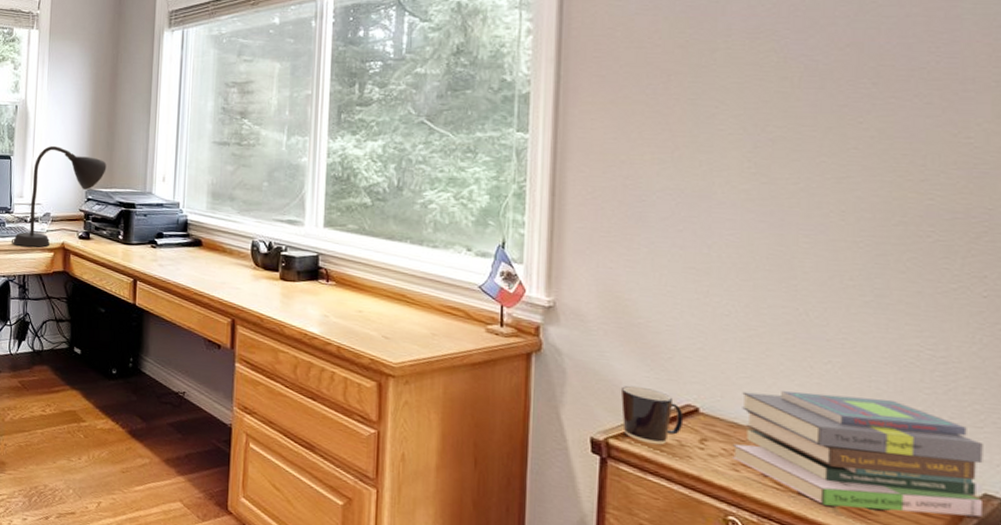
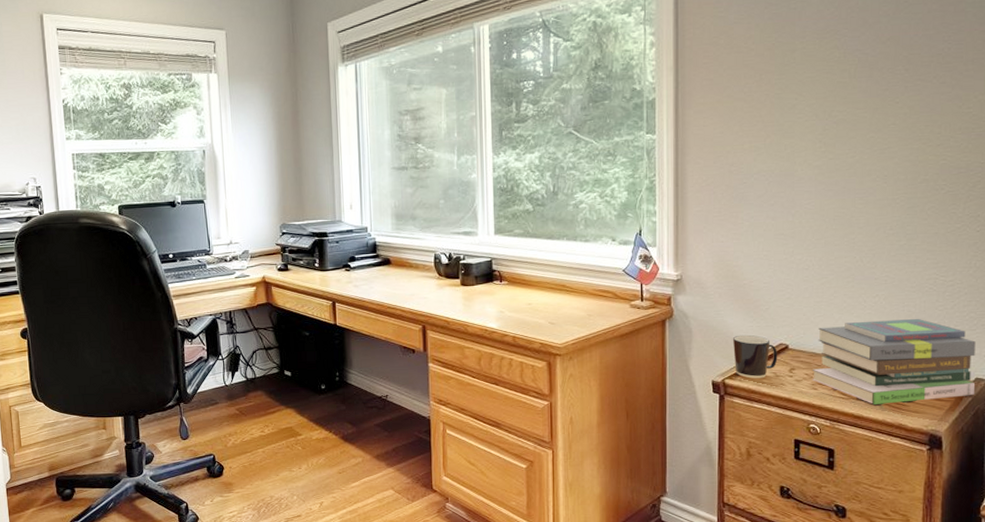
desk lamp: present [11,146,107,247] -> none [213,186,297,285]

